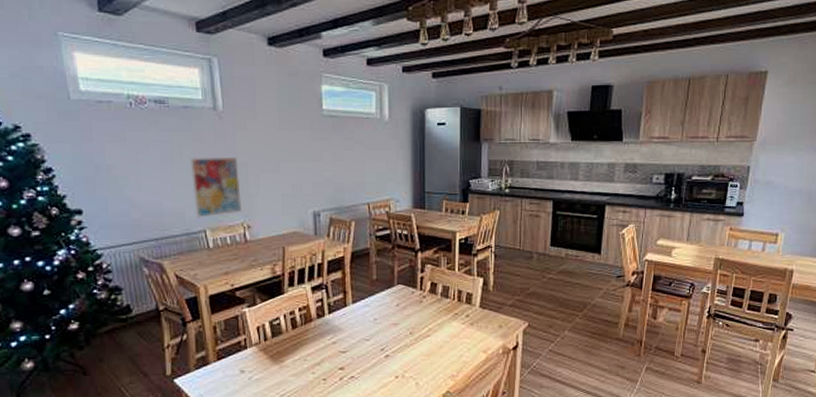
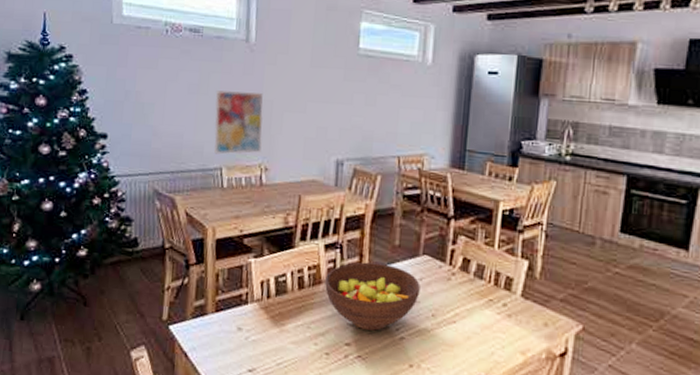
fruit bowl: none [315,297,398,354] -> present [325,262,420,331]

